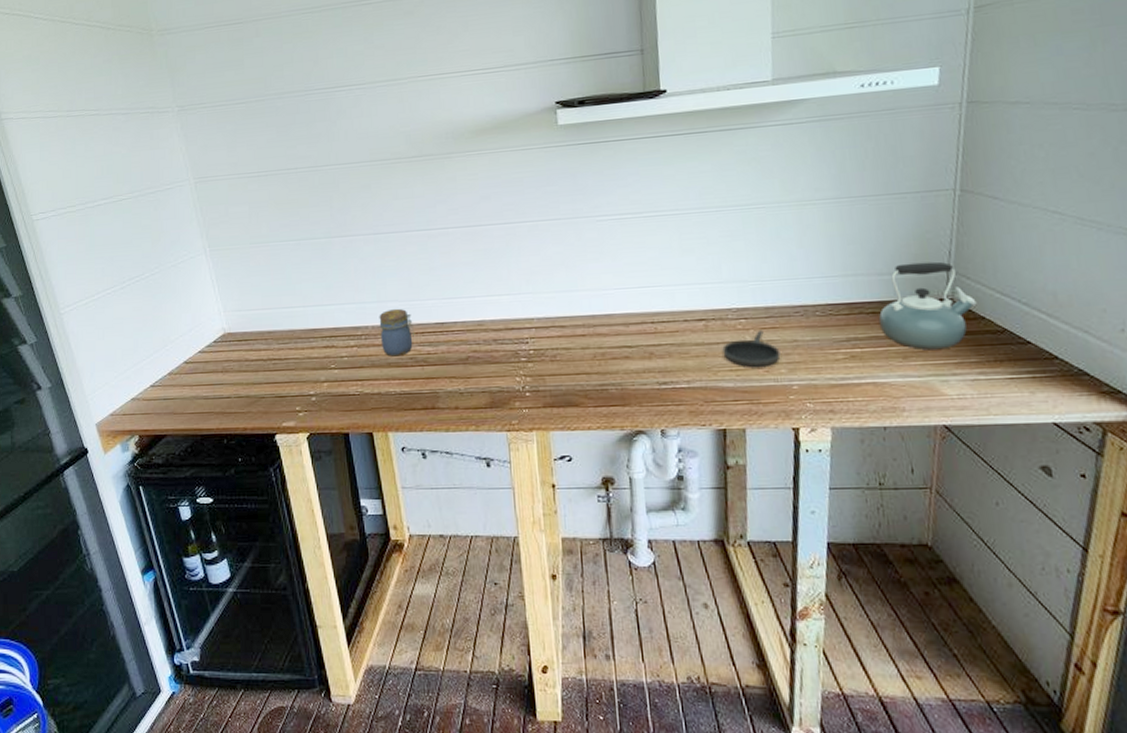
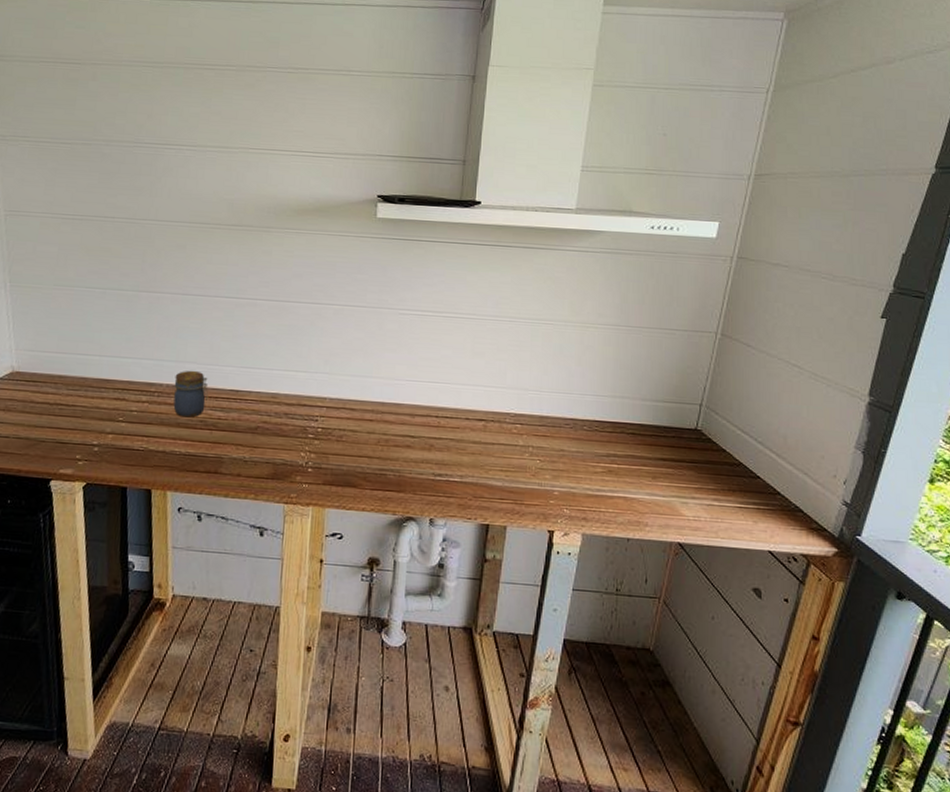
frying pan: present [722,329,781,367] -> none [496,436,547,471]
kettle: present [878,261,977,351] -> none [636,393,721,475]

